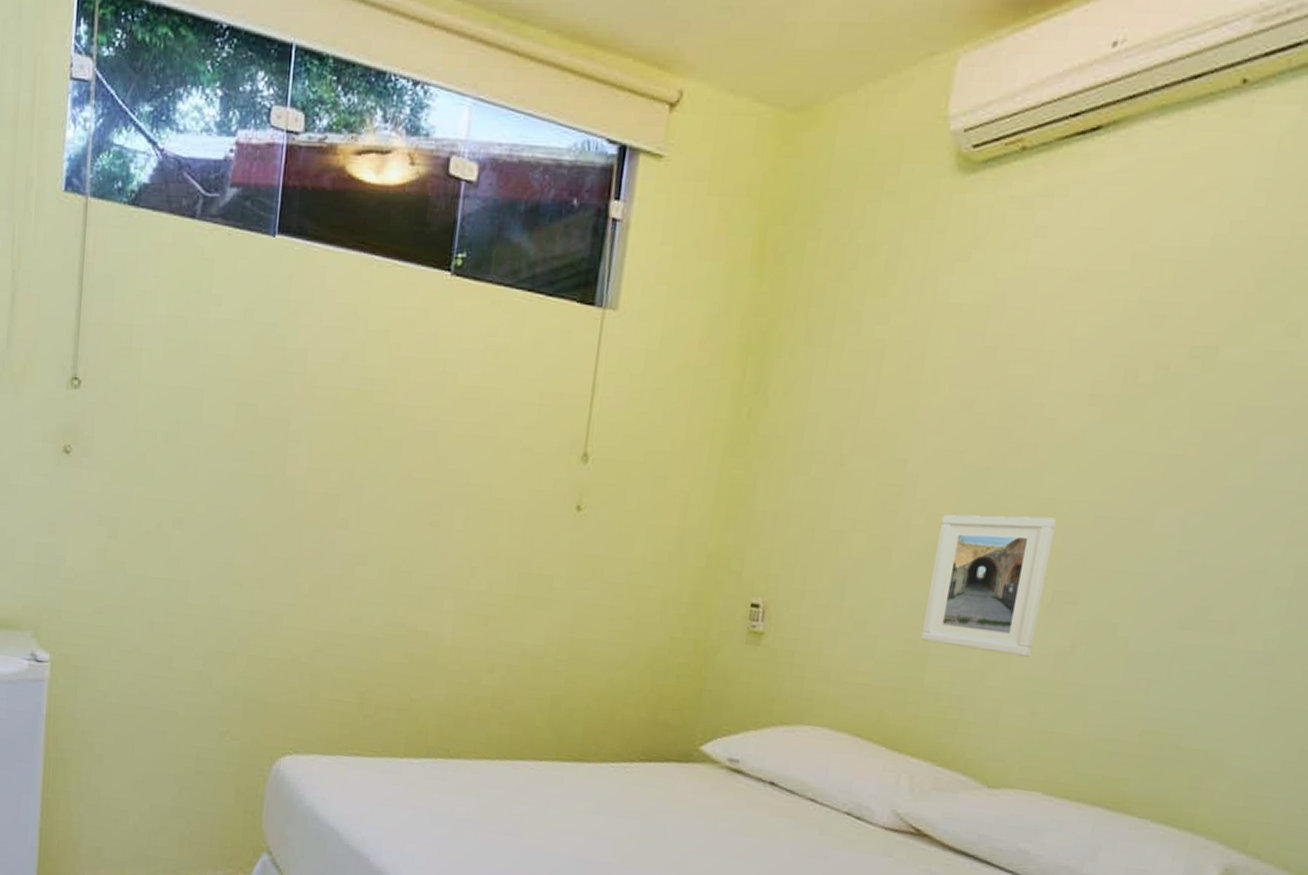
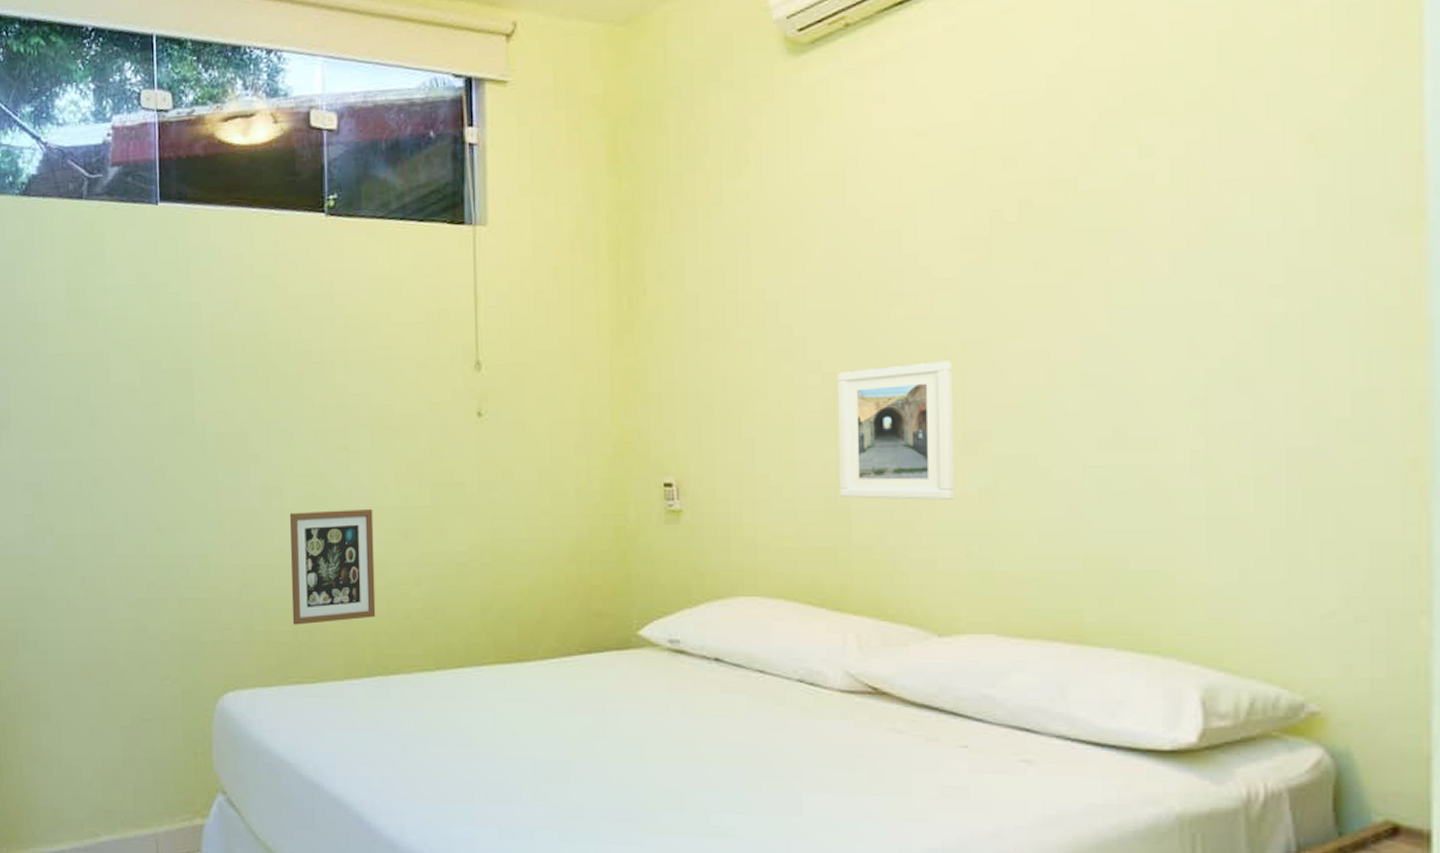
picture frame: none [359,583,457,700] -> present [289,508,376,625]

